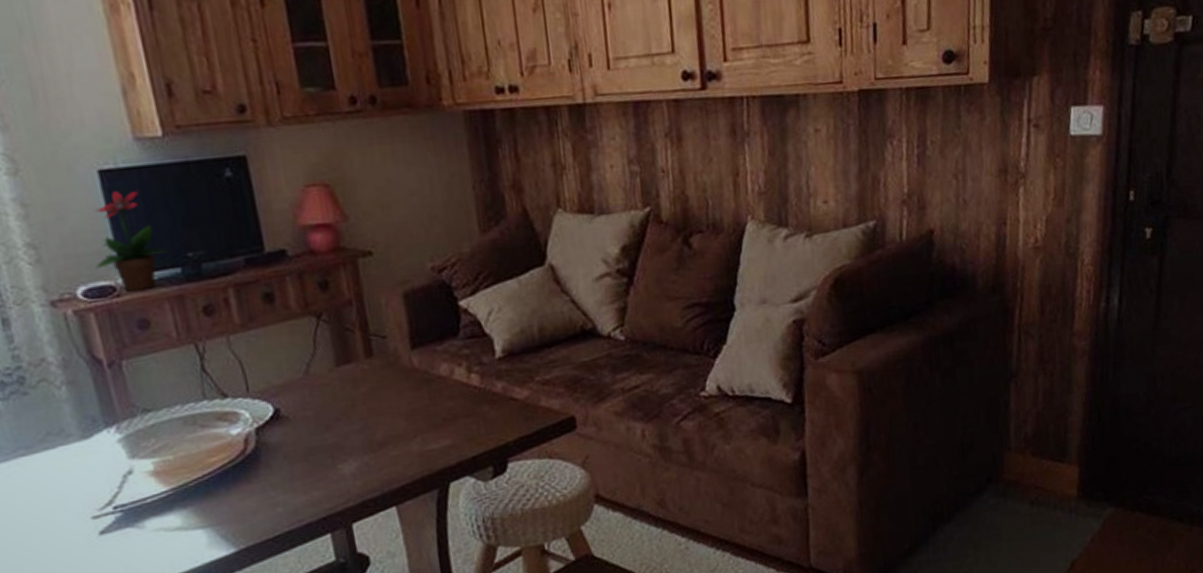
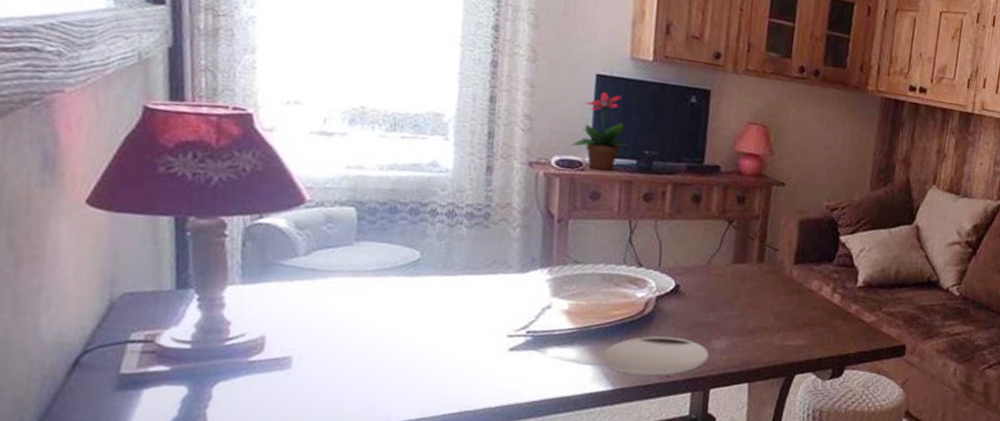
plate: none [210,471,340,530] -> present [601,336,709,377]

